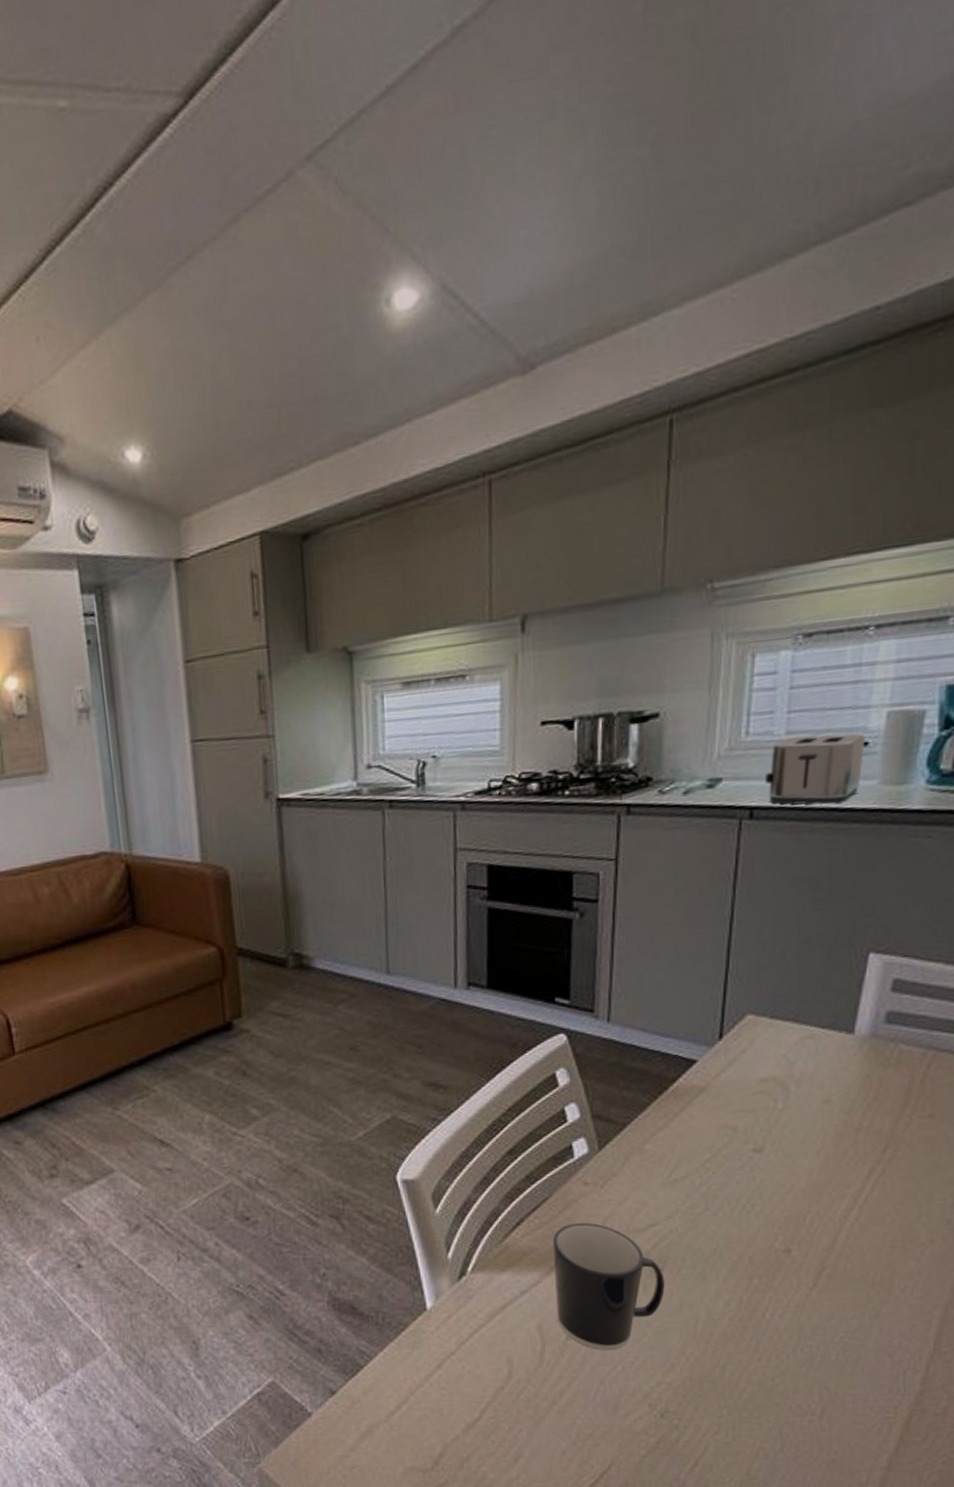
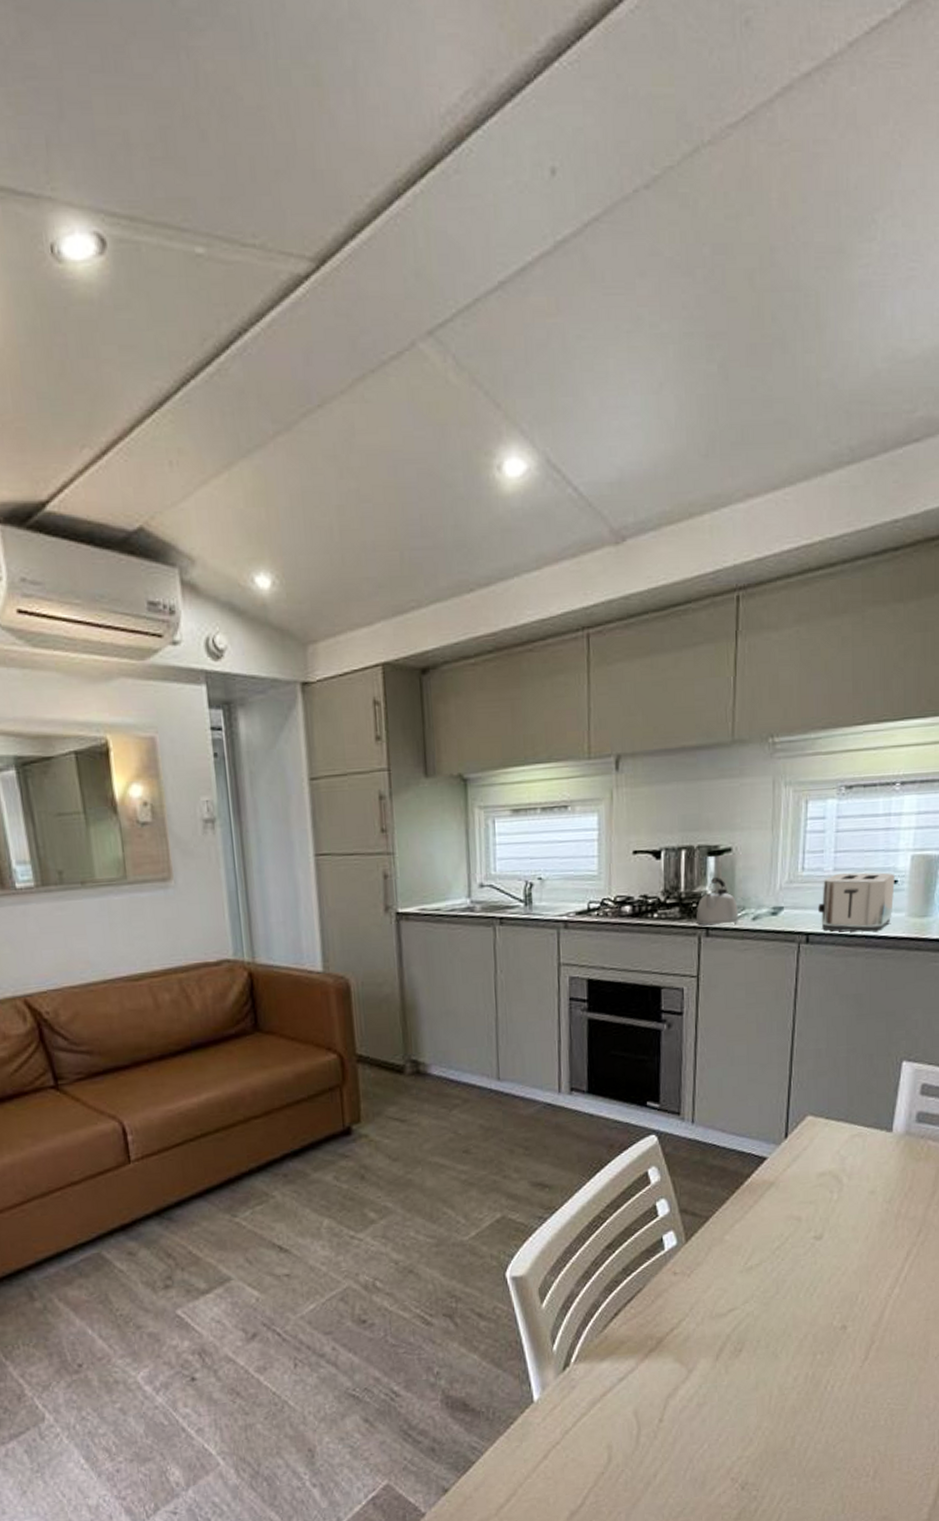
mug: present [552,1222,665,1351] -> none [646,1310,743,1430]
kettle: none [614,747,667,803] -> present [695,877,739,926]

